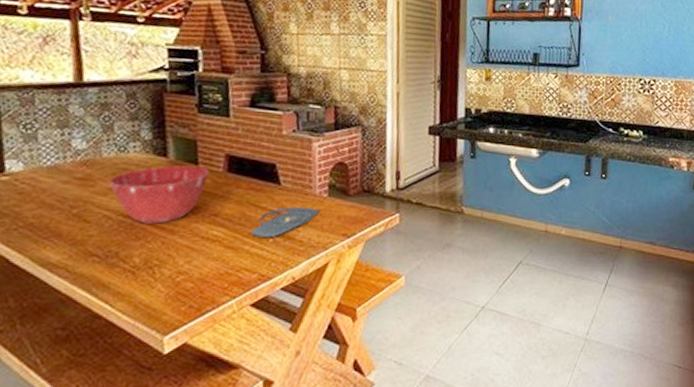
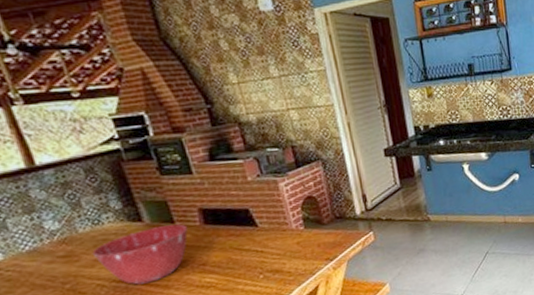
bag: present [250,207,320,237] -> none [240,241,301,276]

